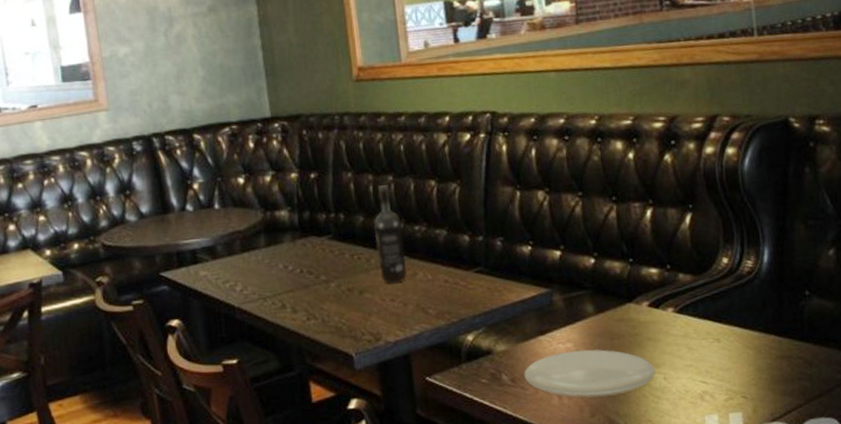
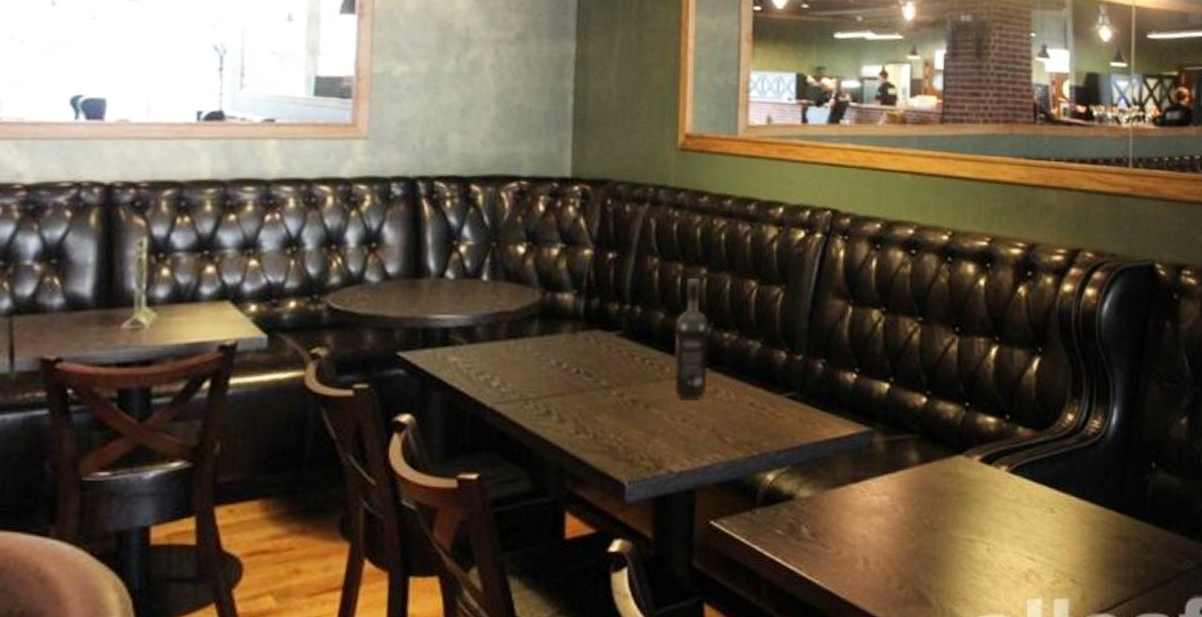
plate: present [524,349,656,399] -> none [827,505,979,566]

